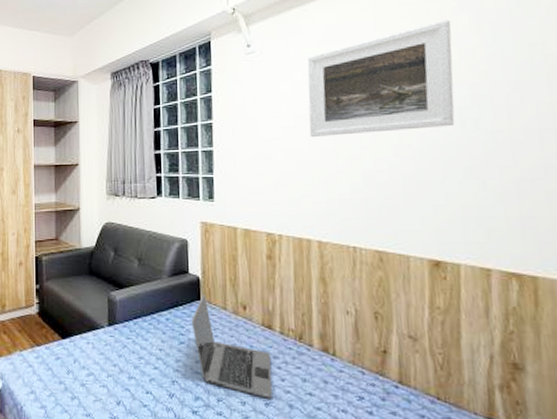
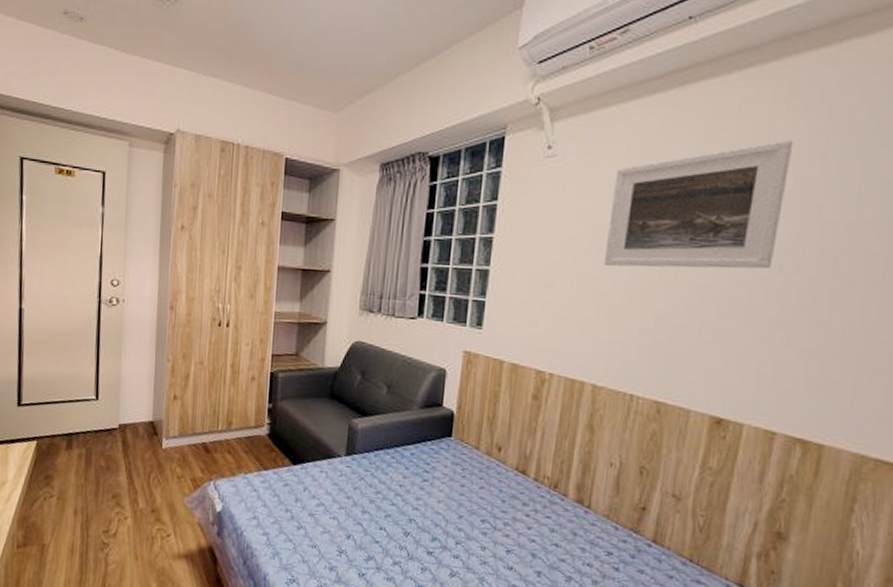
laptop: present [191,294,272,399] -> none [438,430,521,546]

